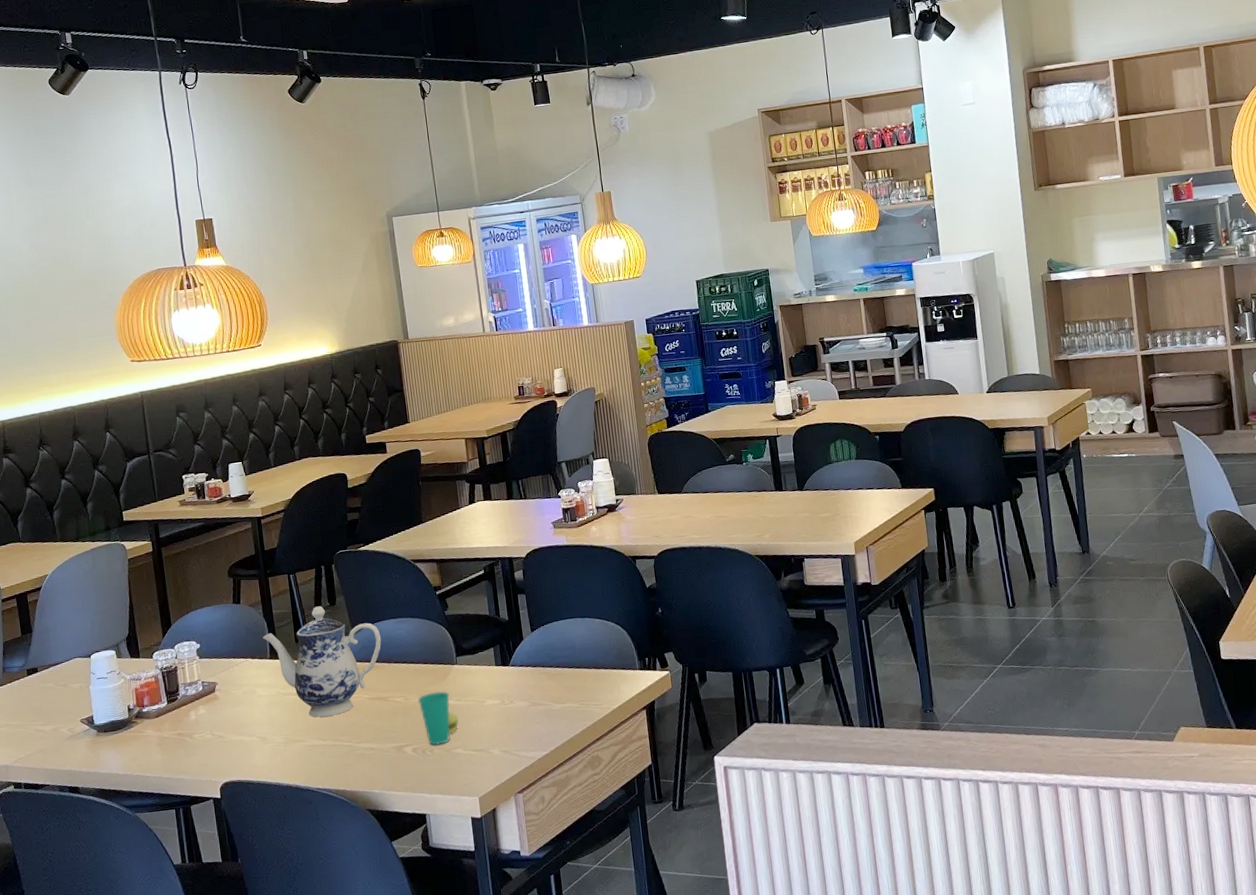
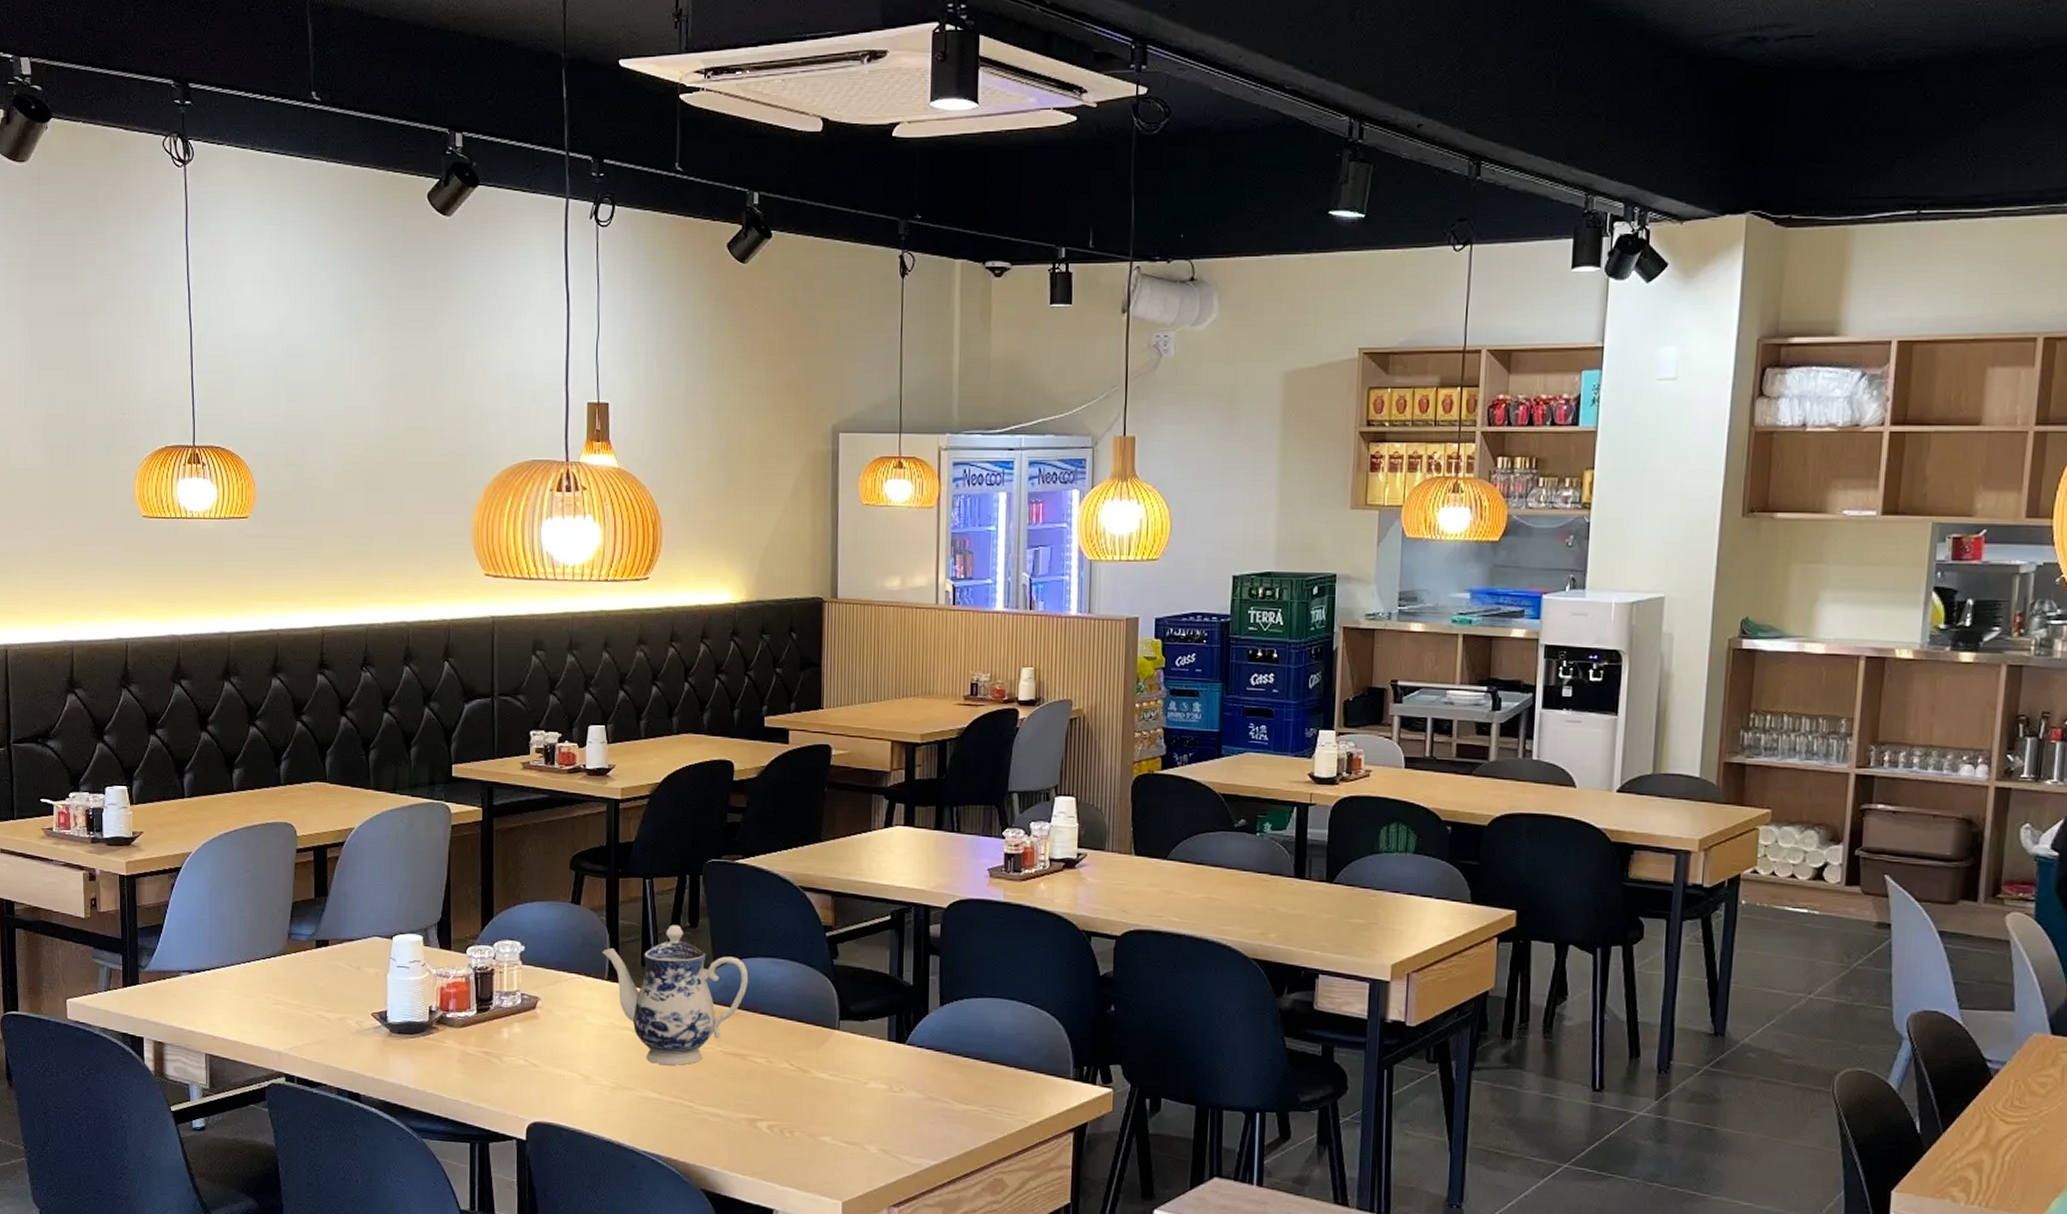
cup: present [417,691,459,746] -> none [783,1059,831,1127]

